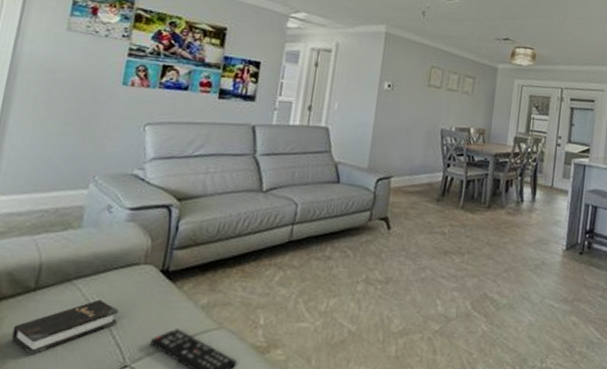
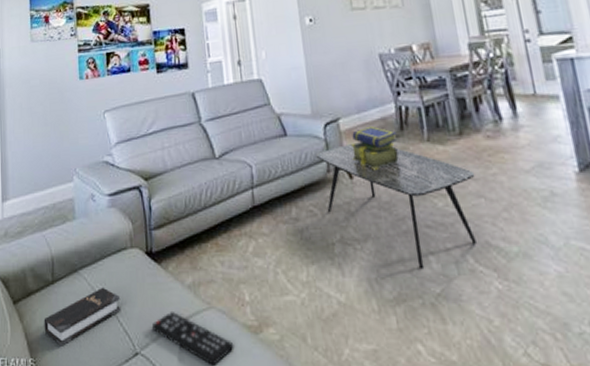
coffee table: none [359,200,491,311] -> present [316,144,478,270]
stack of books: none [394,187,438,225] -> present [350,125,399,170]

